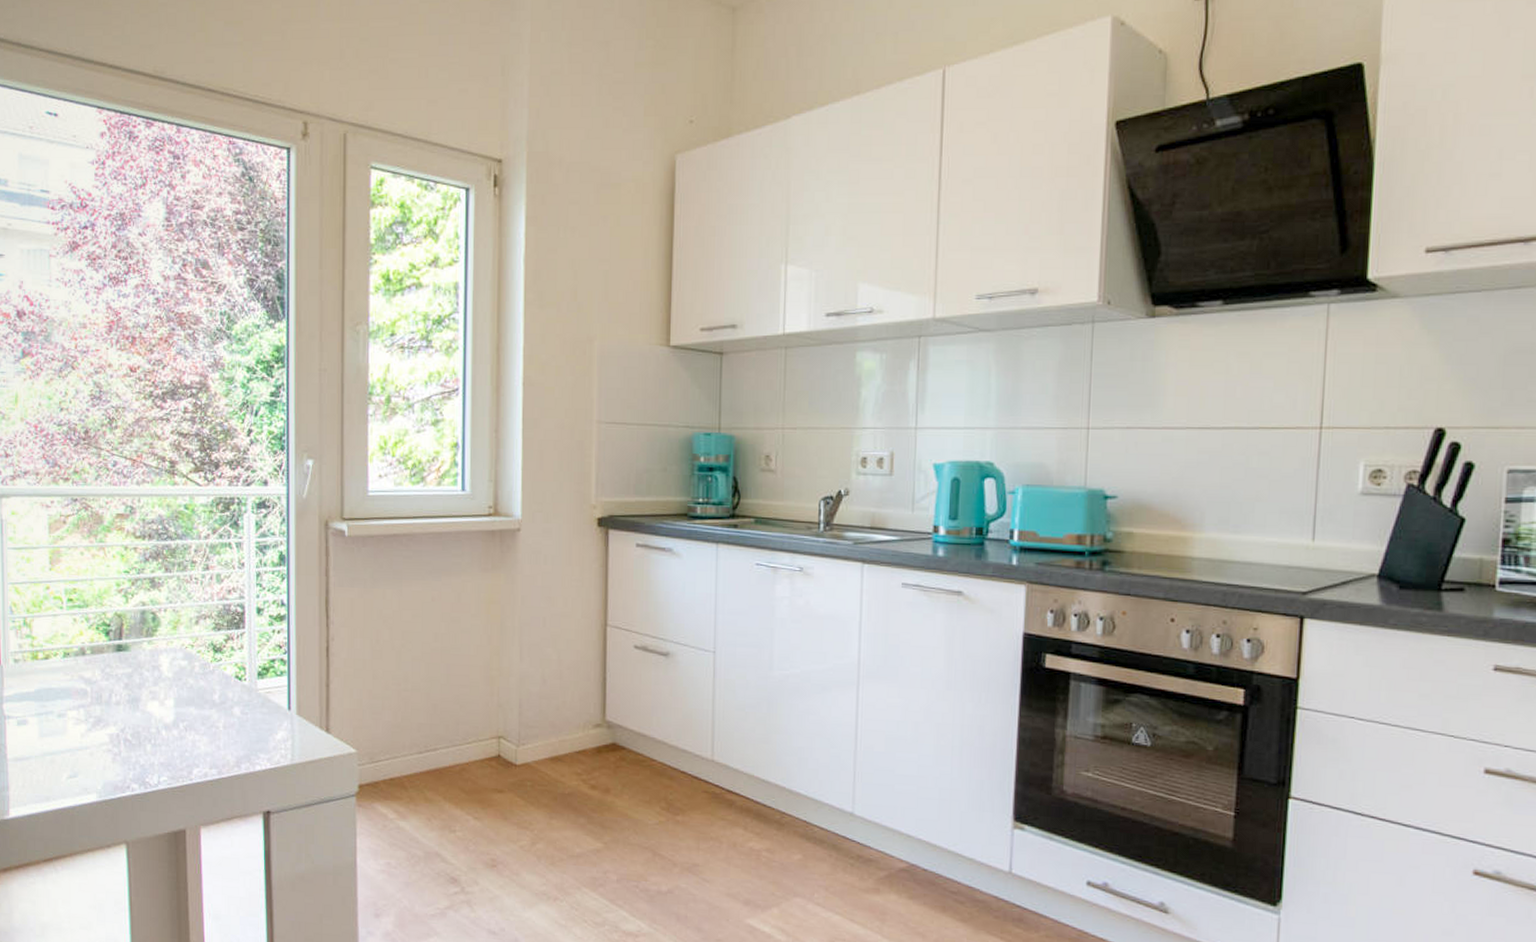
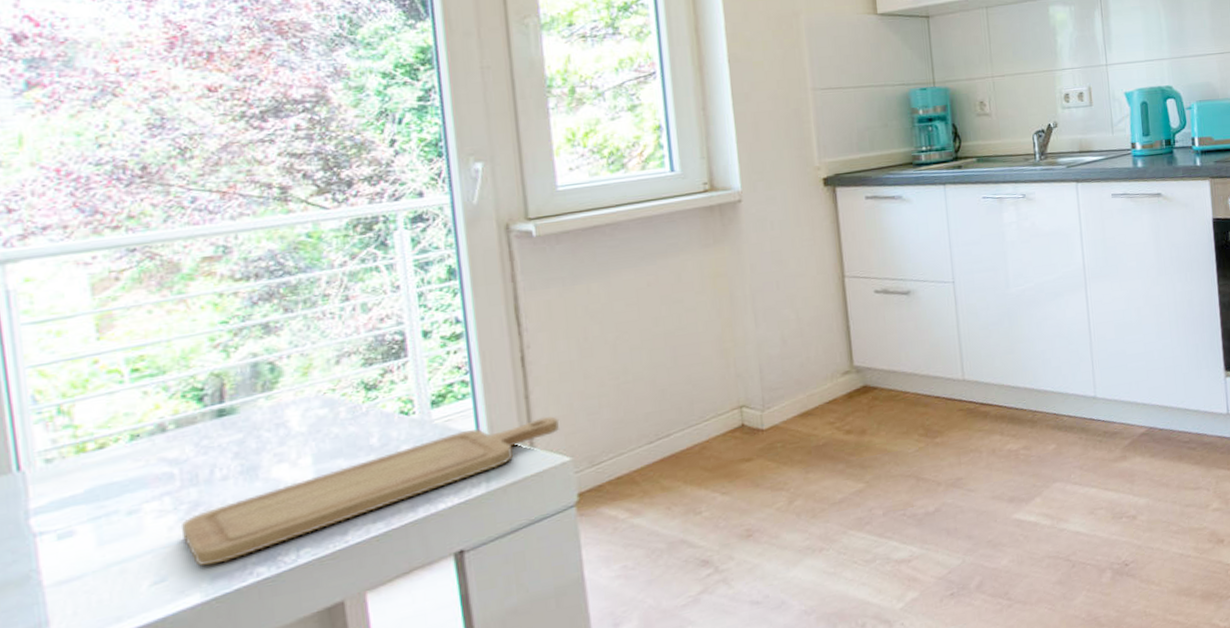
chopping board: none [88,704,351,773] -> present [180,416,560,566]

